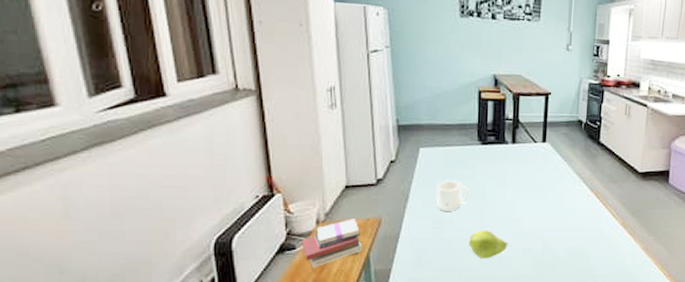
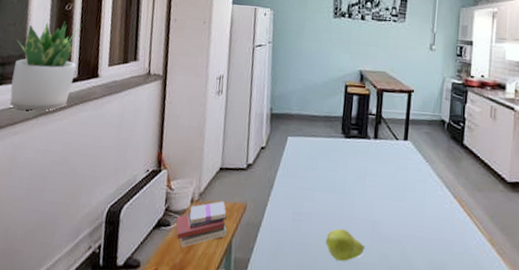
planter: none [24,25,130,142] -> present [10,21,82,111]
mug: present [436,180,469,211] -> none [298,171,330,204]

